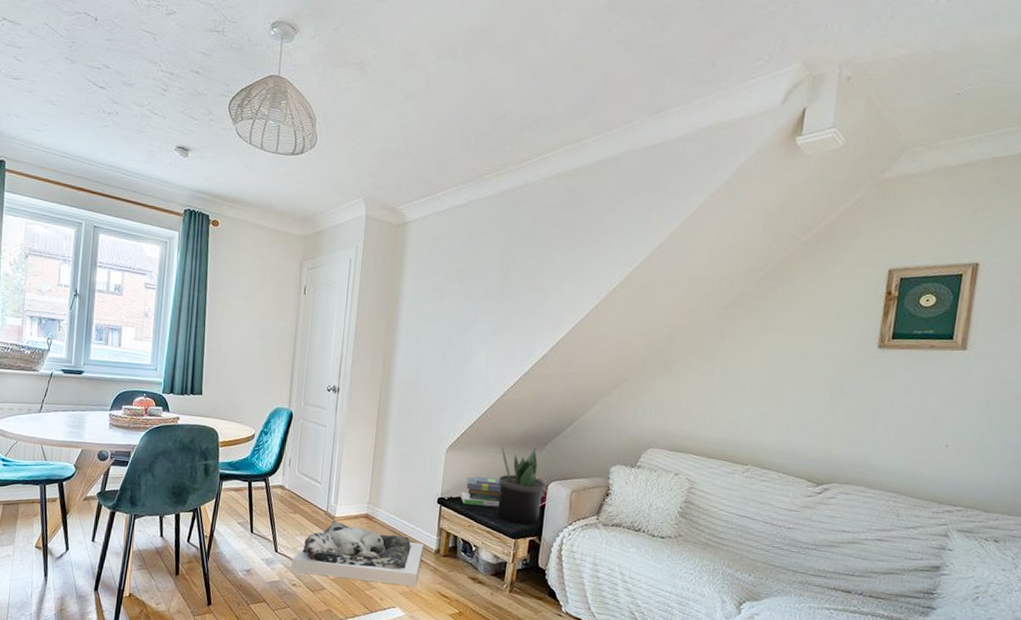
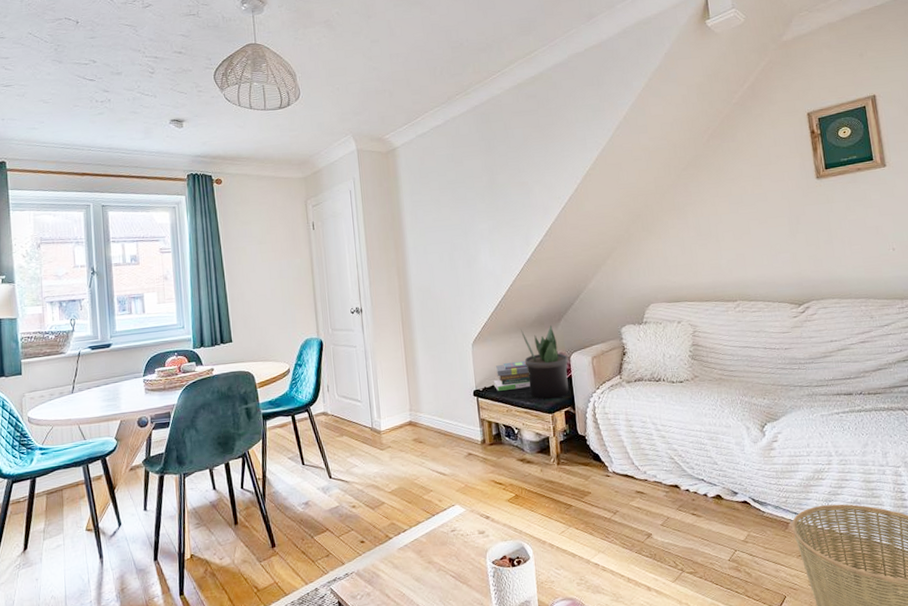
dog bed: present [291,520,424,587] -> none [347,434,471,494]

